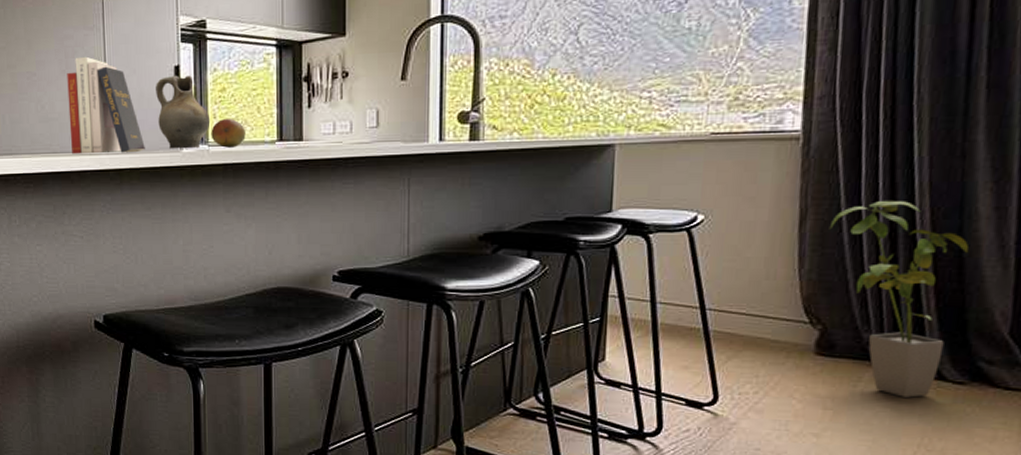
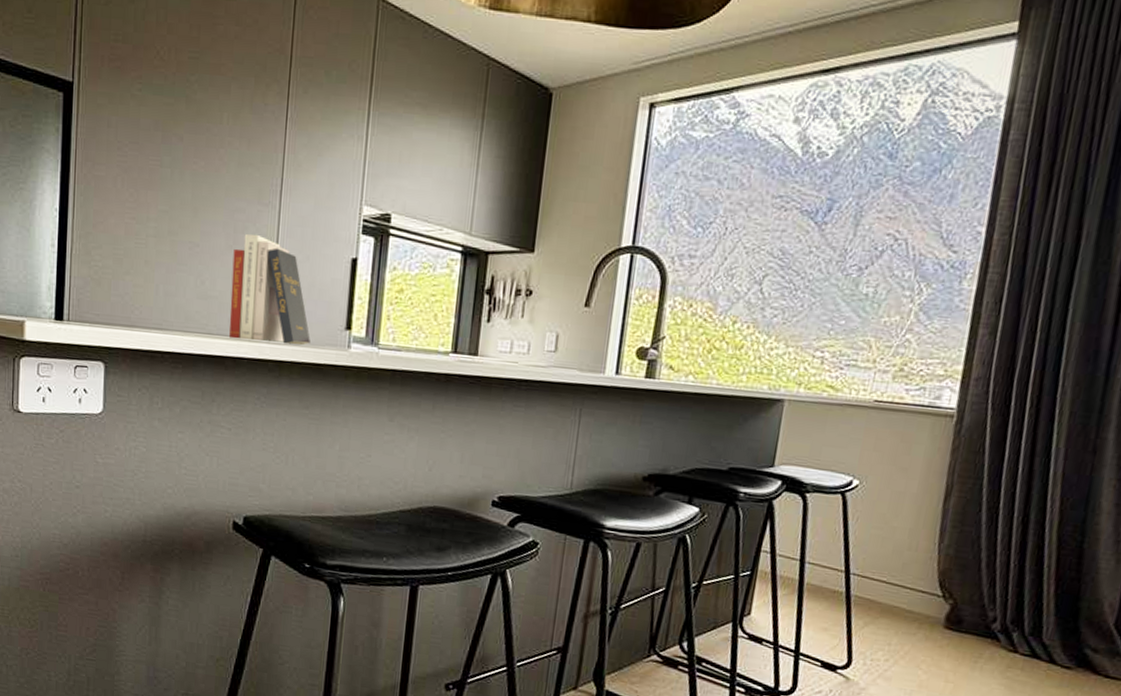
ceramic jug: present [156,75,211,149] -> none [327,267,384,350]
fruit: present [211,118,246,148] -> none [382,321,420,354]
house plant: present [829,200,970,398] -> none [970,486,1090,678]

